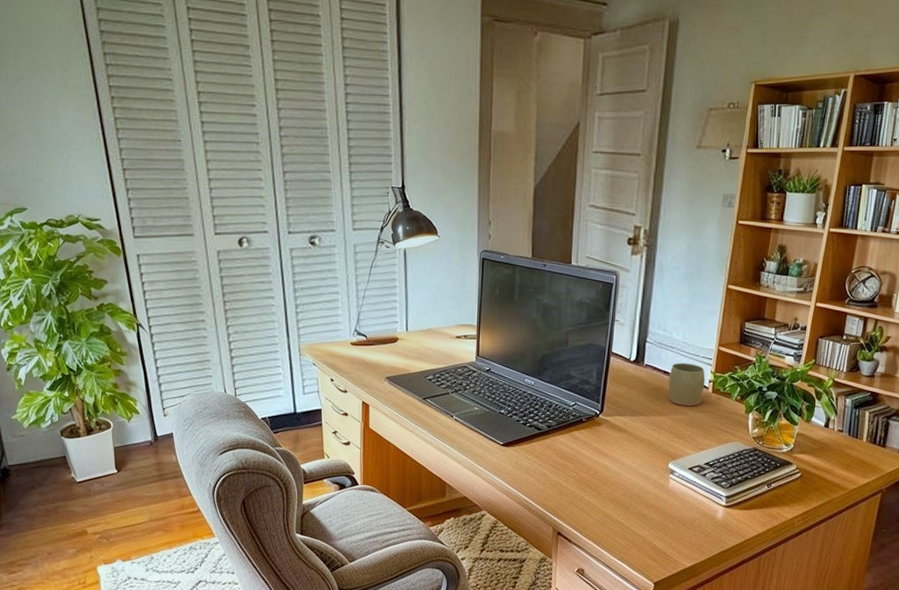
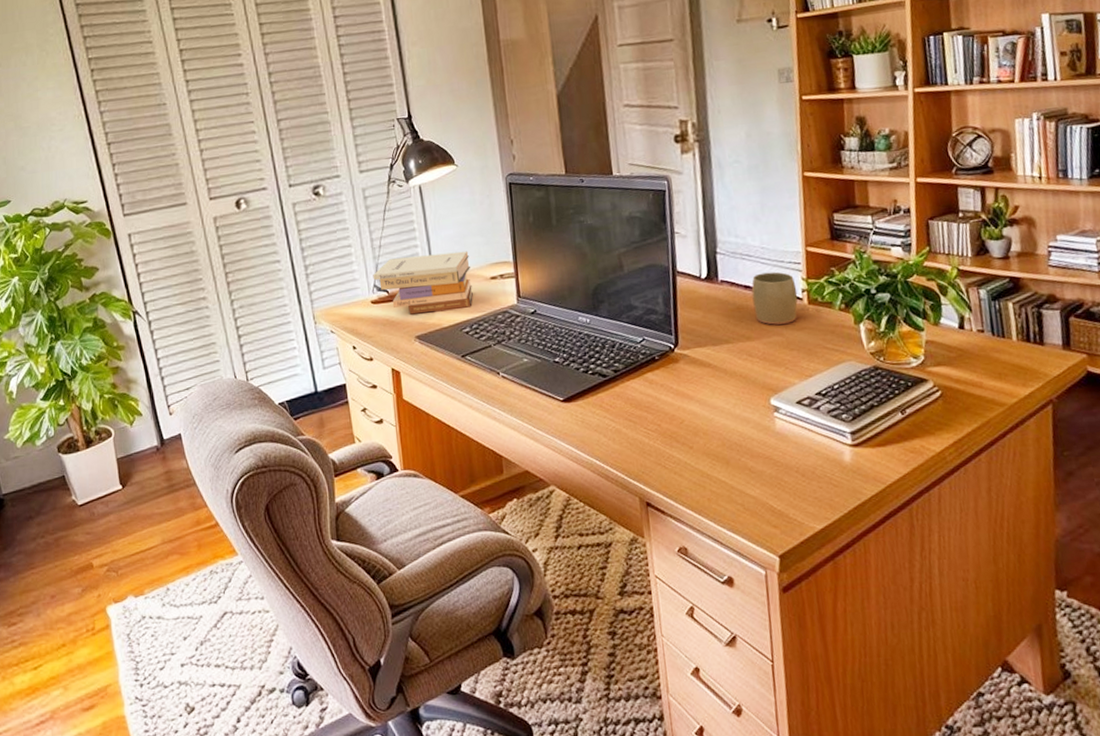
books: none [355,309,441,359] -> present [373,251,473,315]

